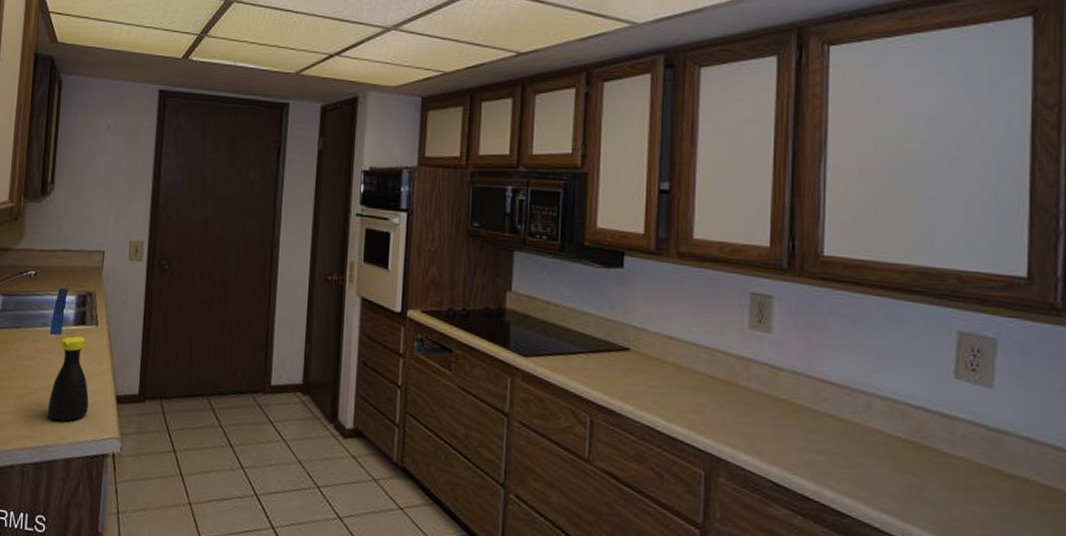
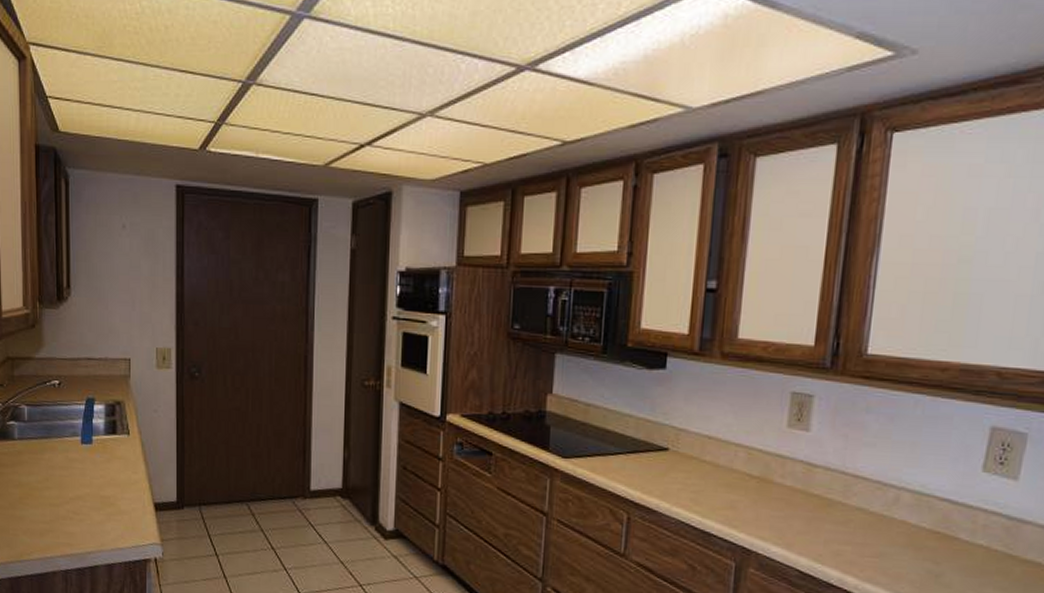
bottle: present [47,335,89,421] -> none [85,445,126,529]

